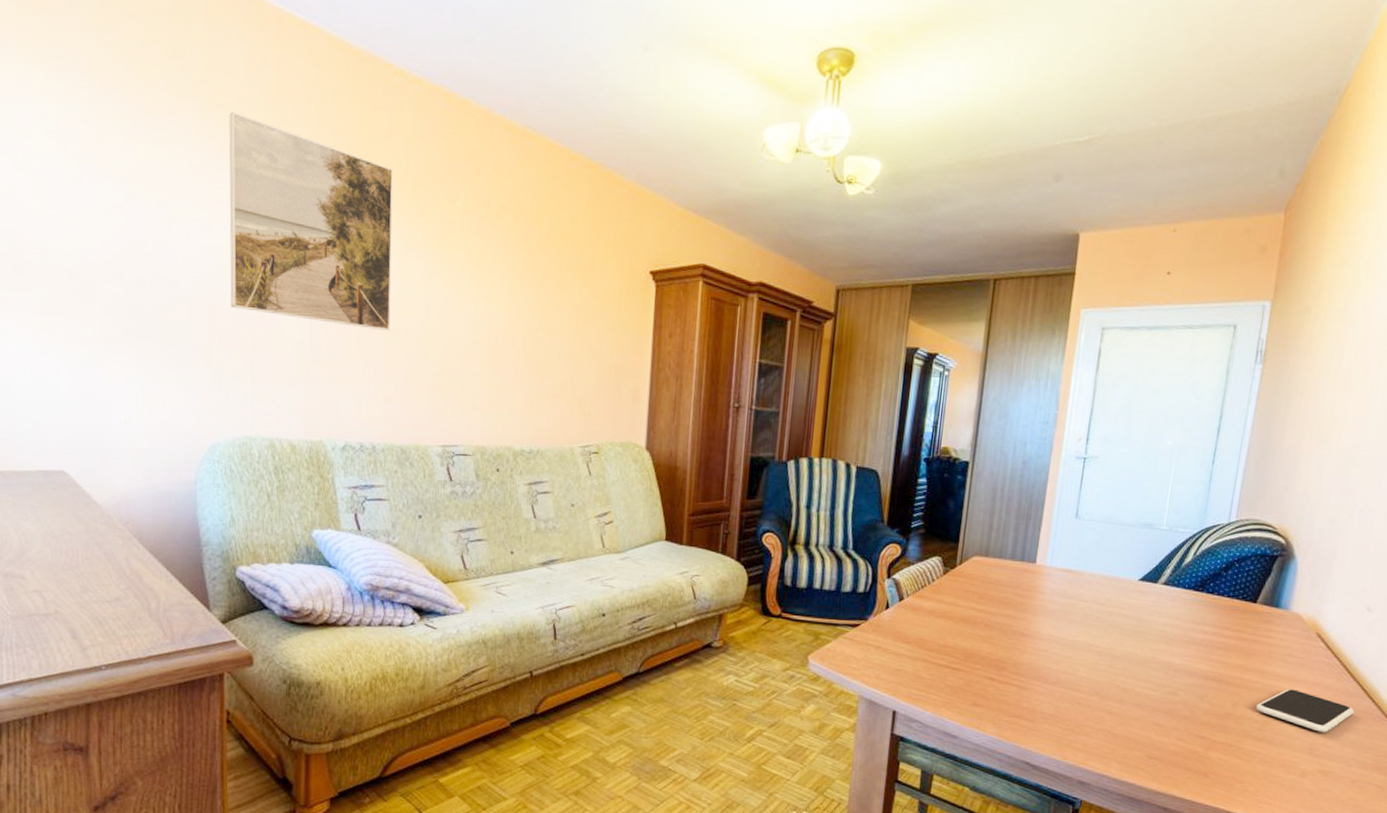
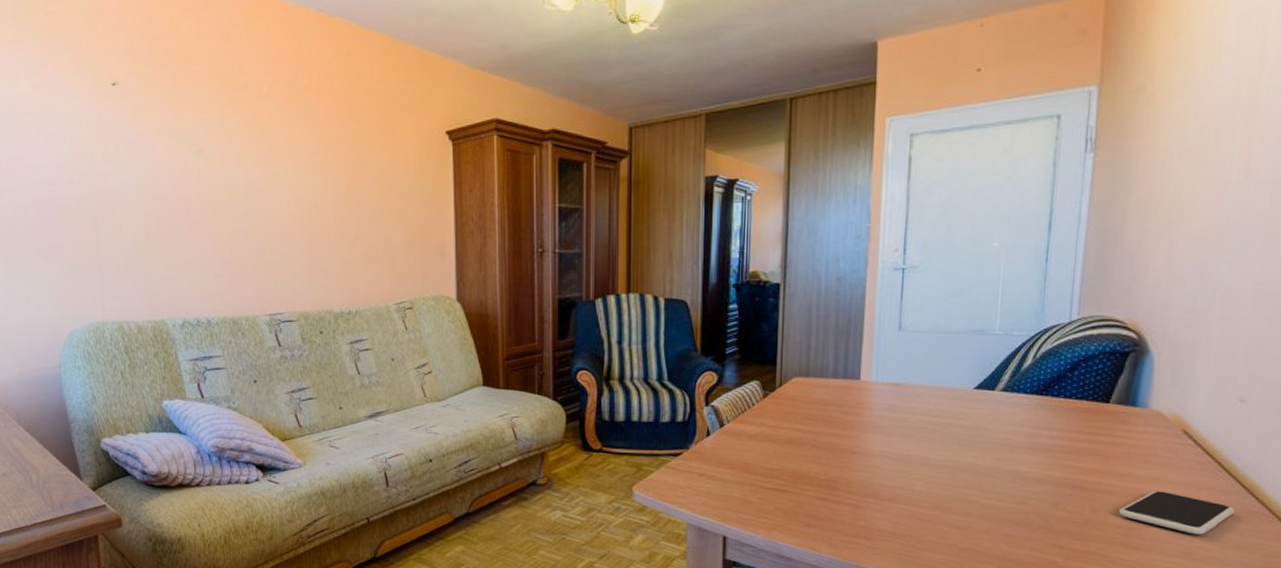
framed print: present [228,112,393,331] -> none [59,34,214,214]

